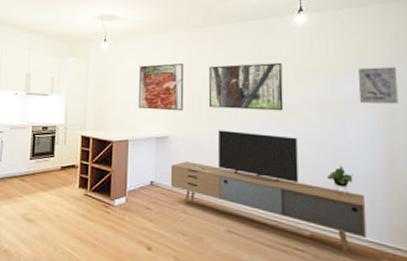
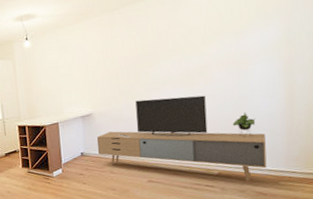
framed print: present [139,62,184,112] -> none [60,47,103,94]
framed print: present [208,62,284,111] -> none [123,30,193,83]
wall art: present [358,66,399,104] -> none [261,14,299,54]

